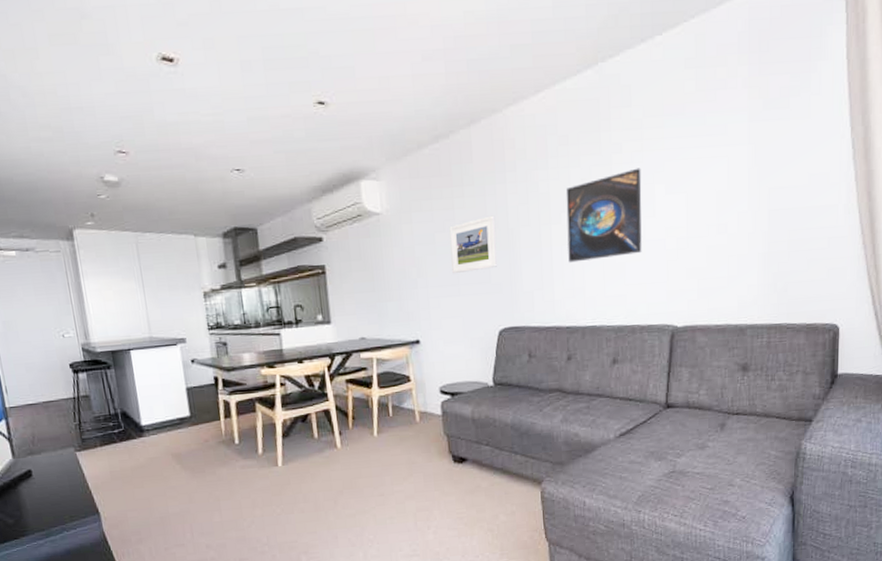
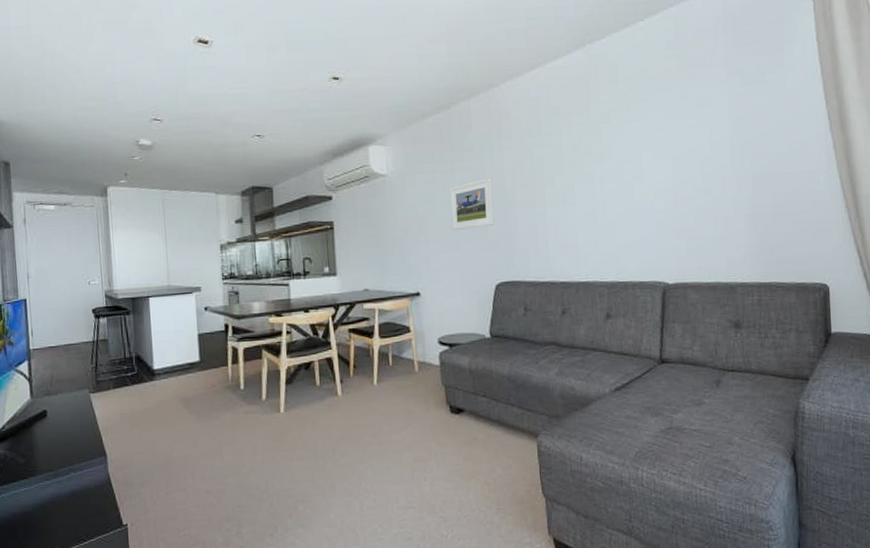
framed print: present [566,168,642,263] -> none [558,136,632,222]

